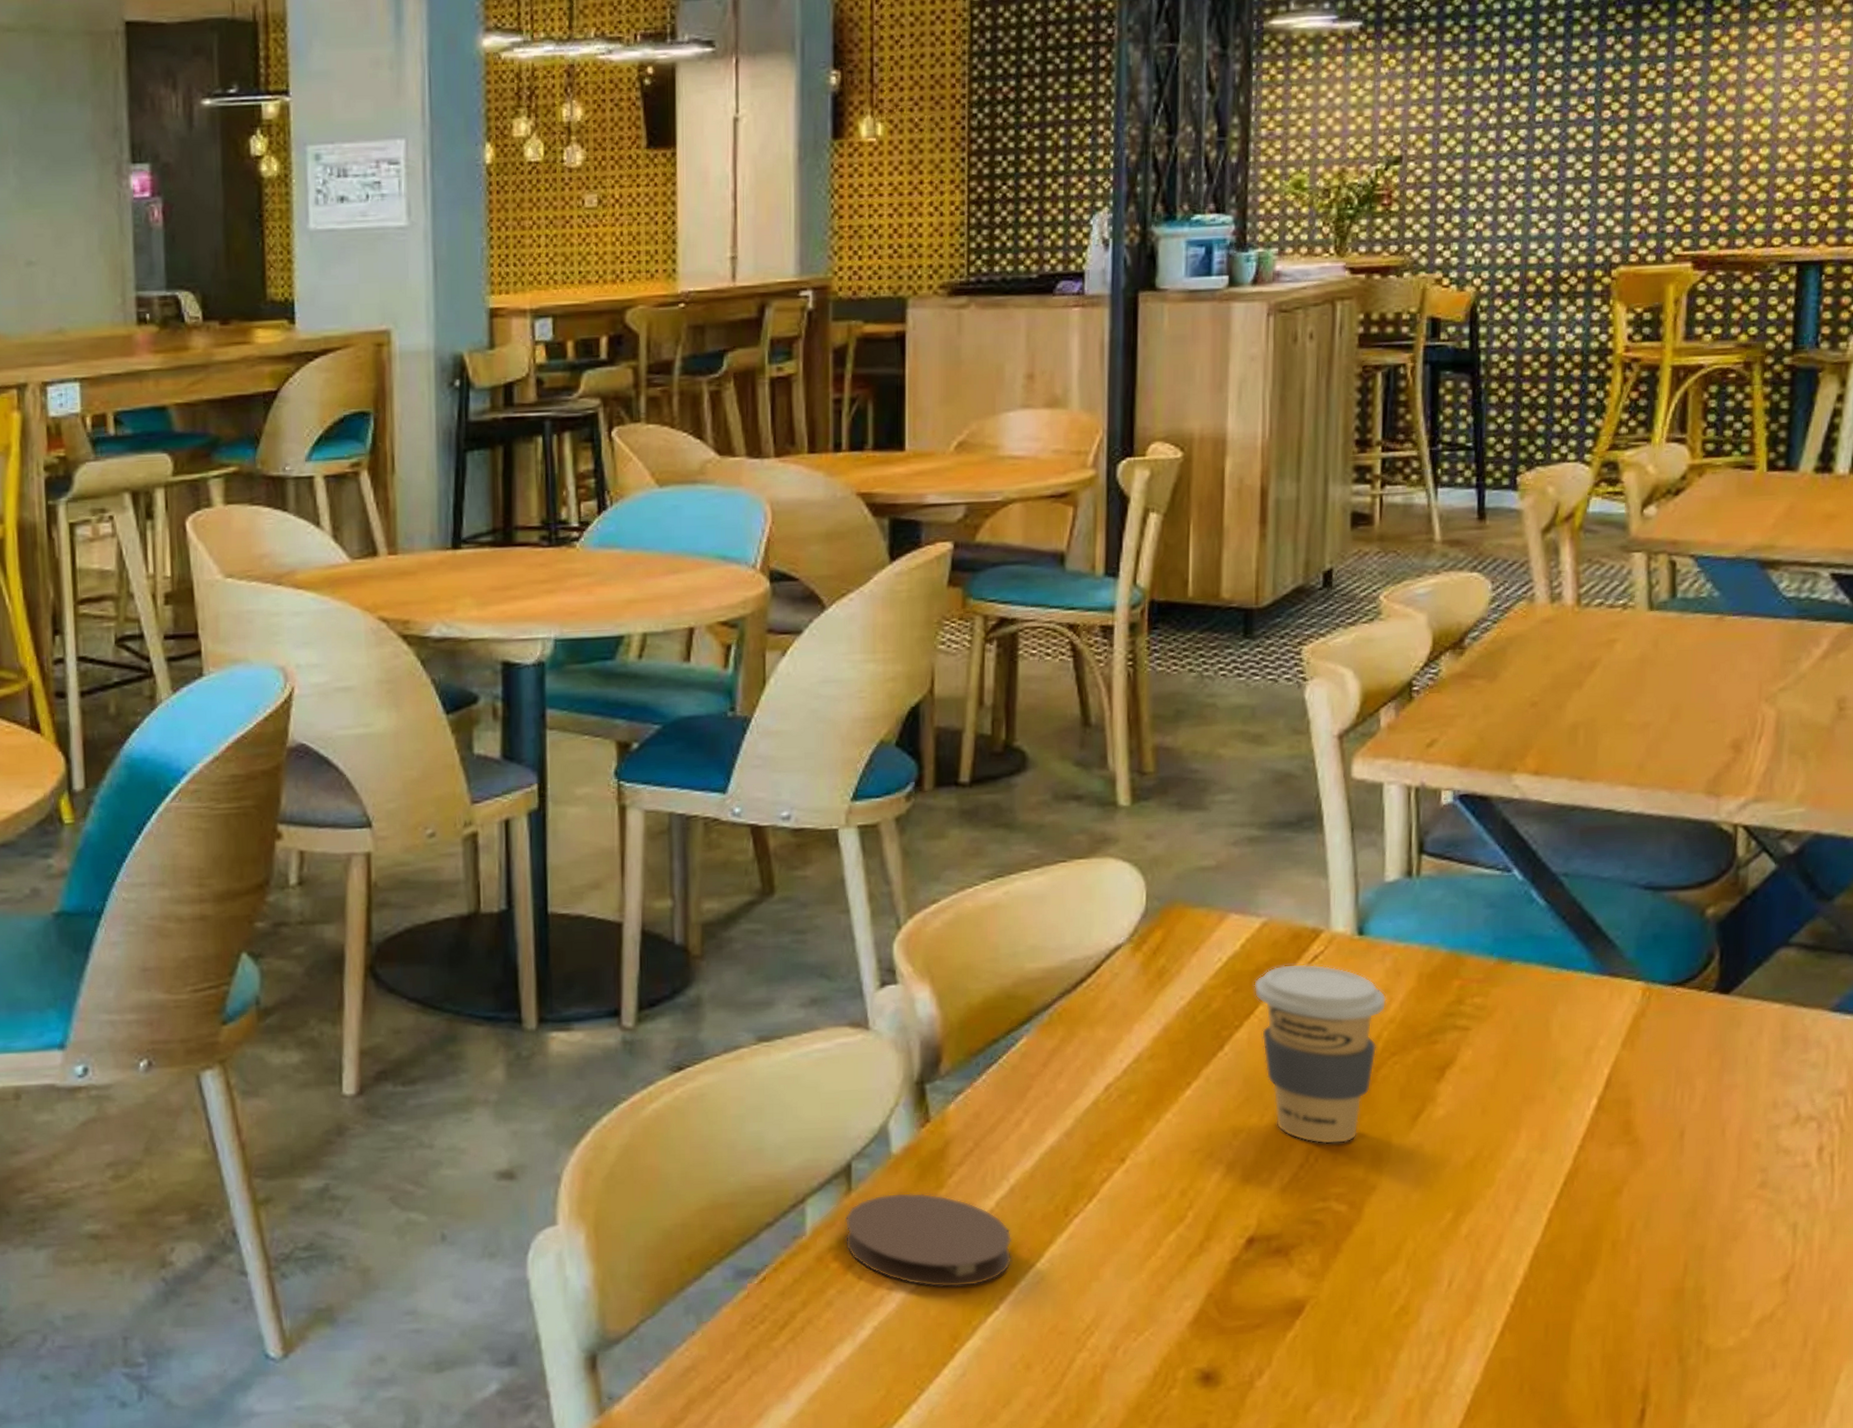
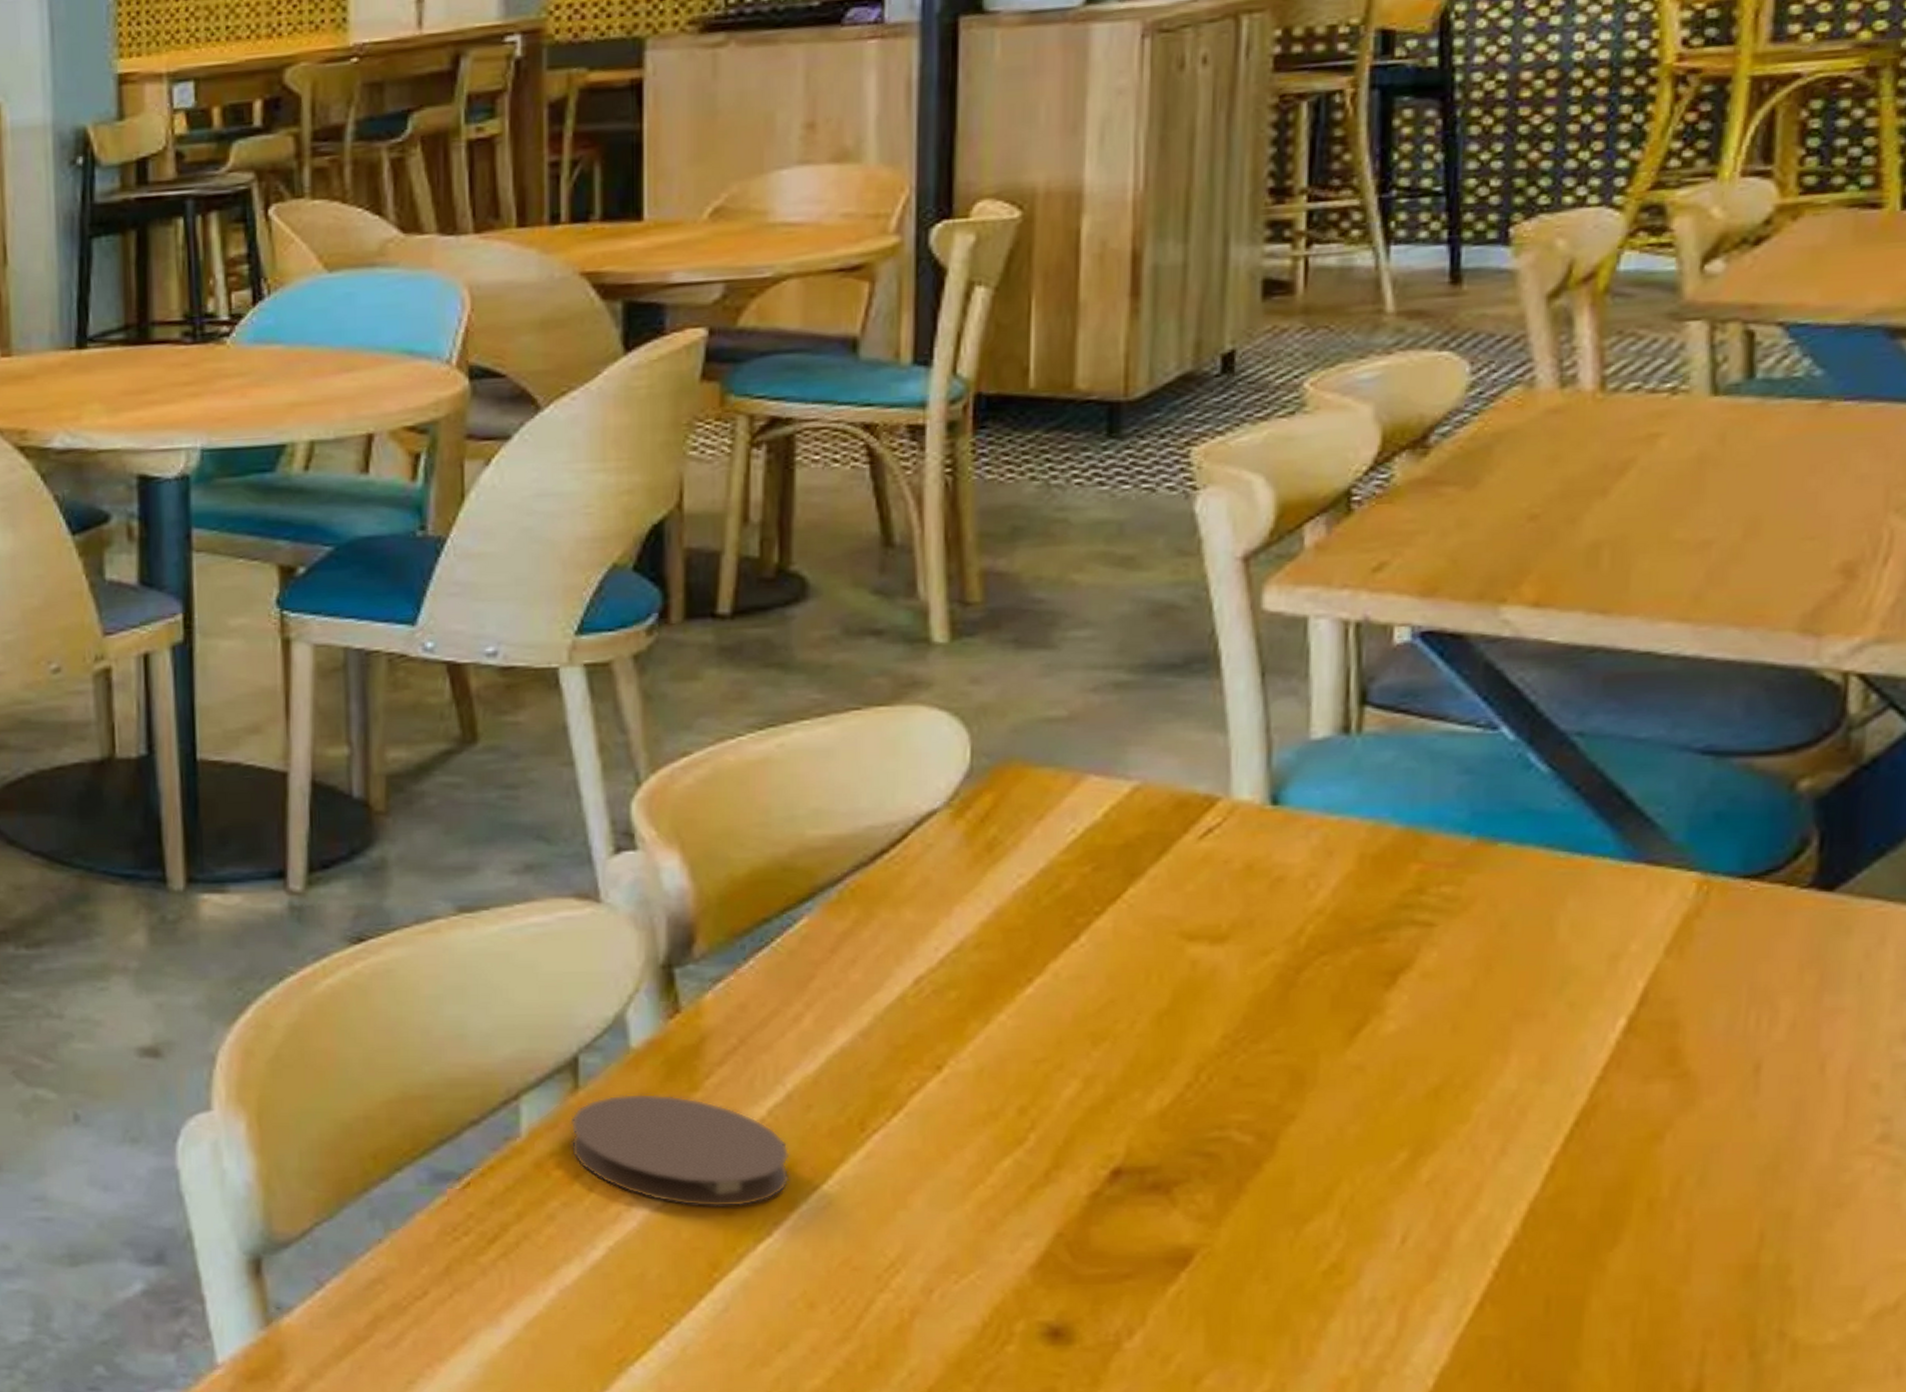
coffee cup: present [1254,963,1387,1145] -> none [1121,838,1313,1061]

